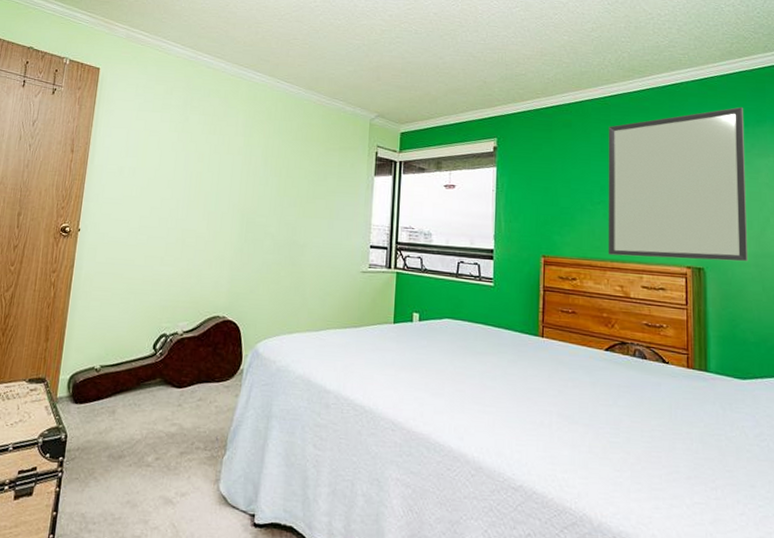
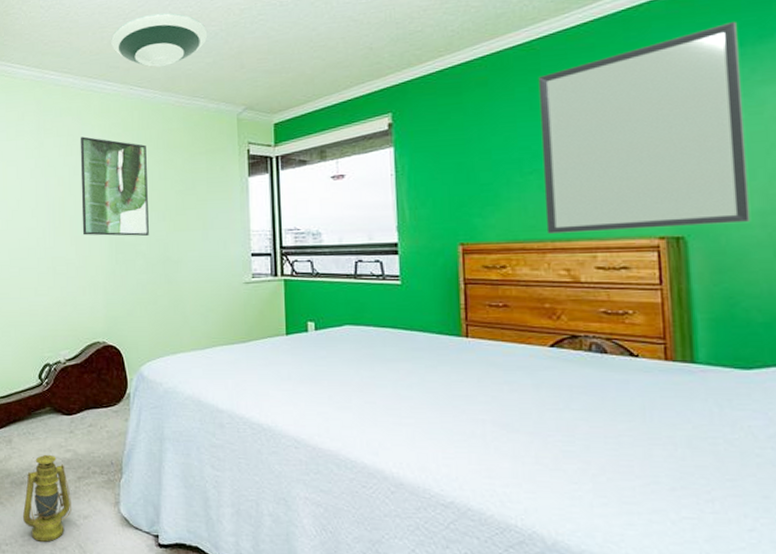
lantern: none [115,427,171,521] -> present [22,454,71,542]
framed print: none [215,118,286,218] -> present [80,136,149,236]
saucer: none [265,19,352,67] -> present [111,13,208,67]

